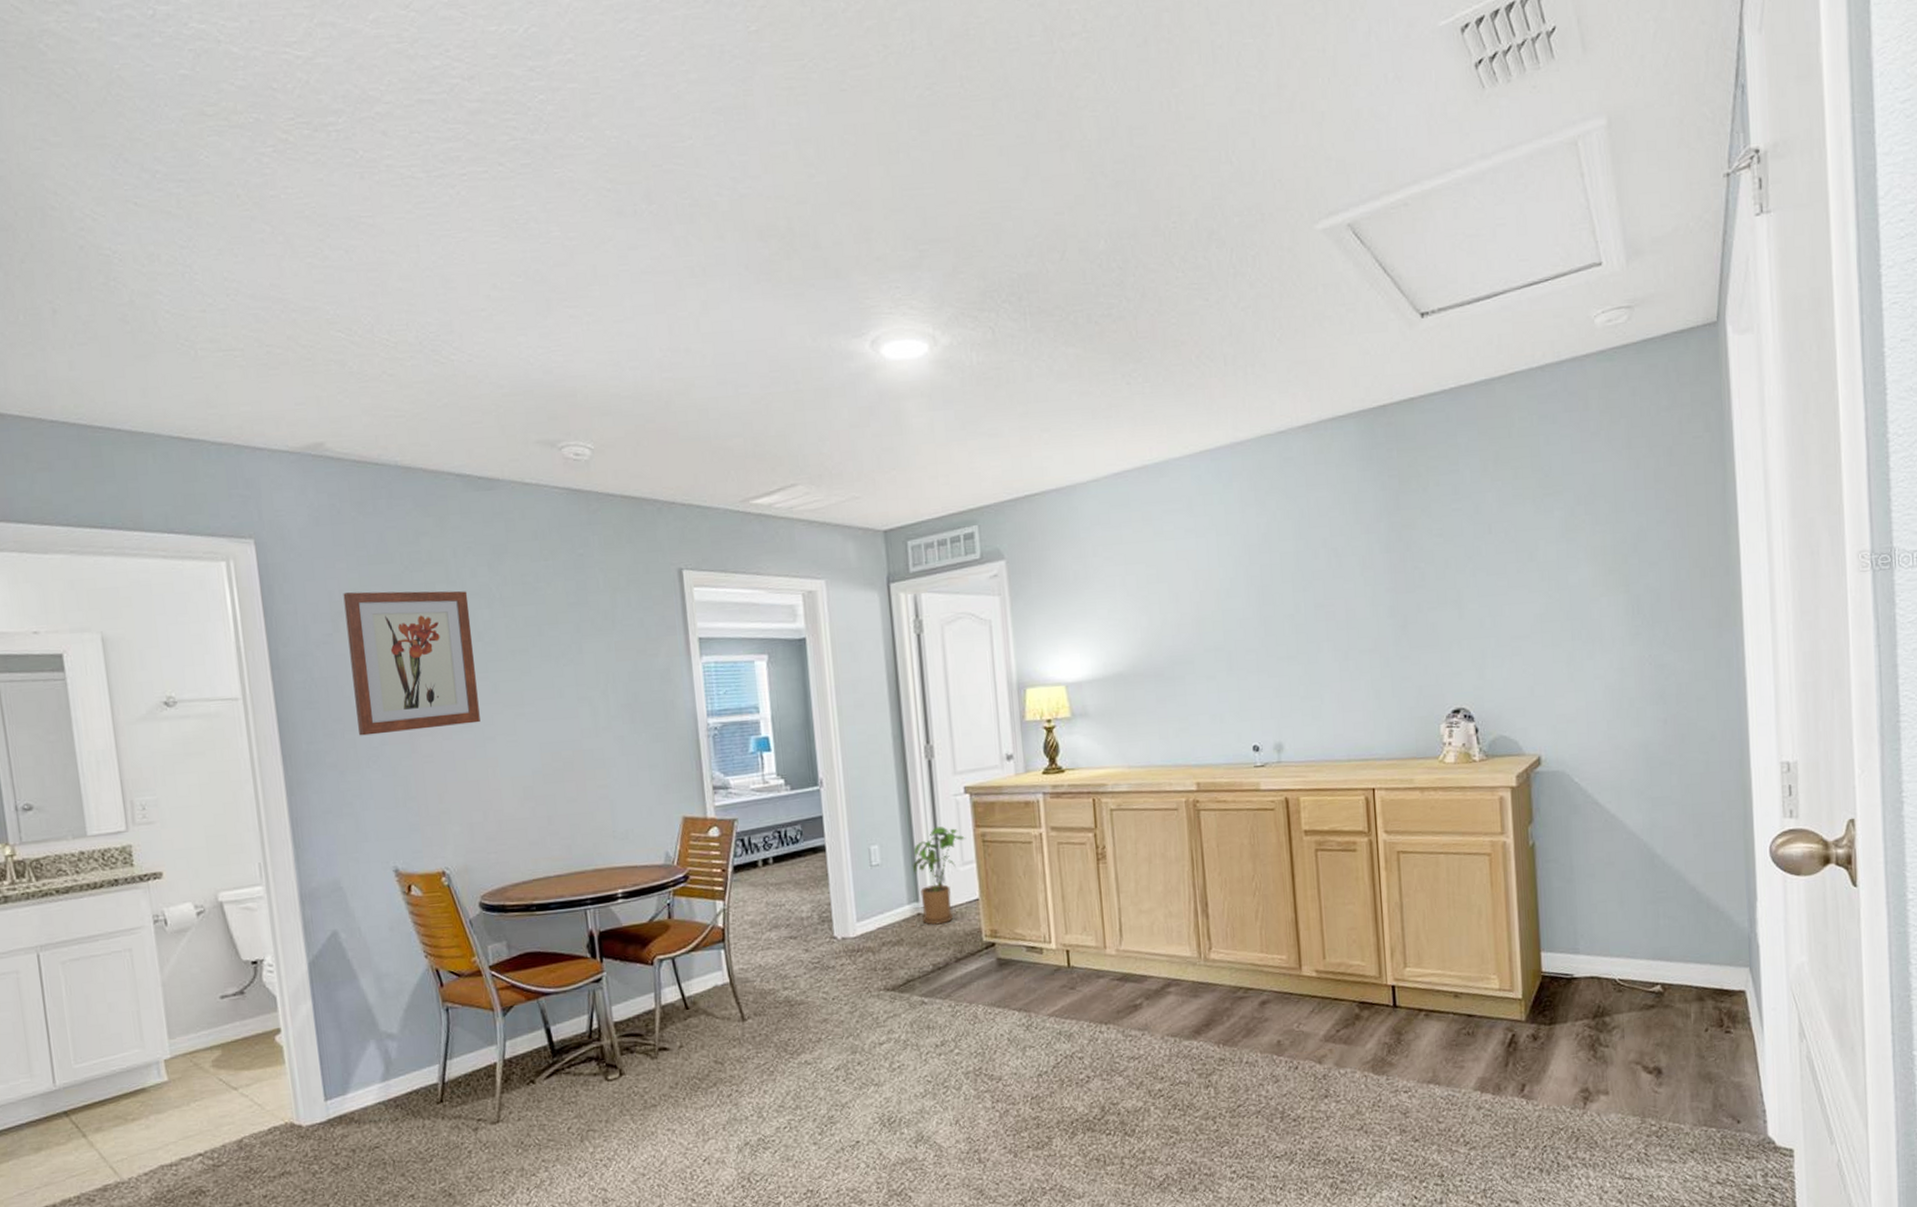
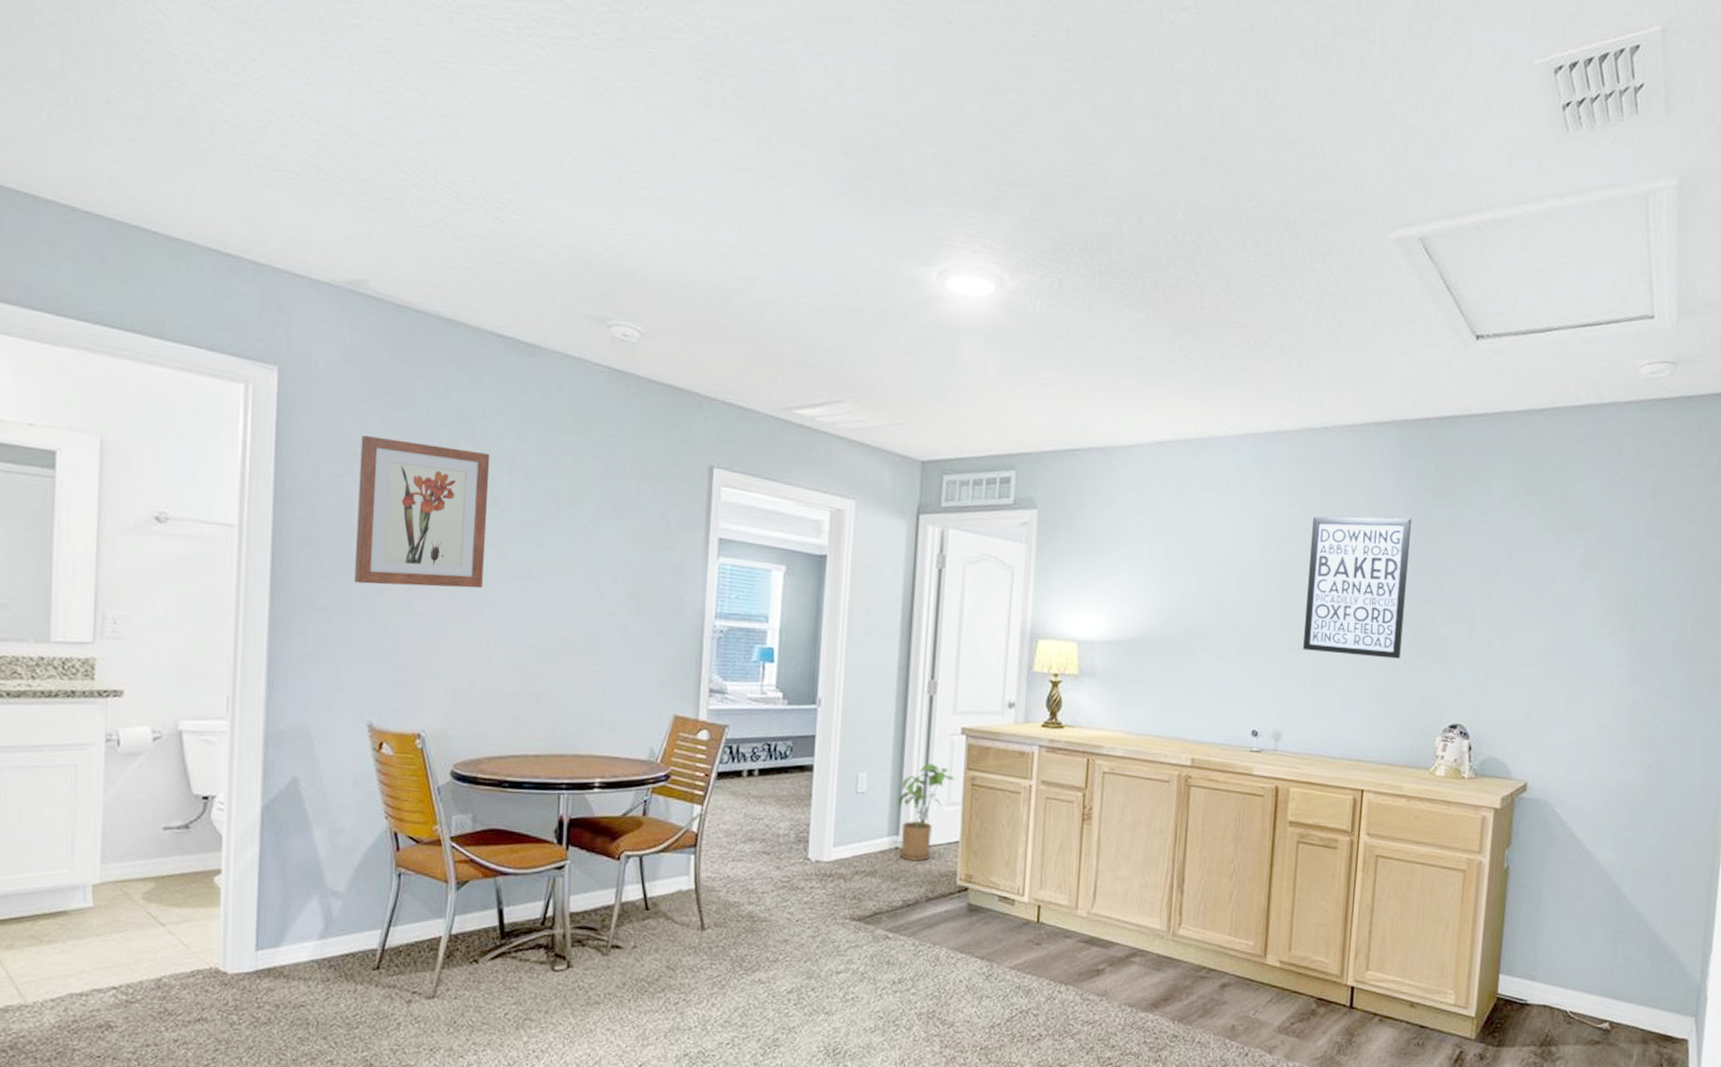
wall art: none [1281,508,1393,658] -> present [1303,516,1411,659]

